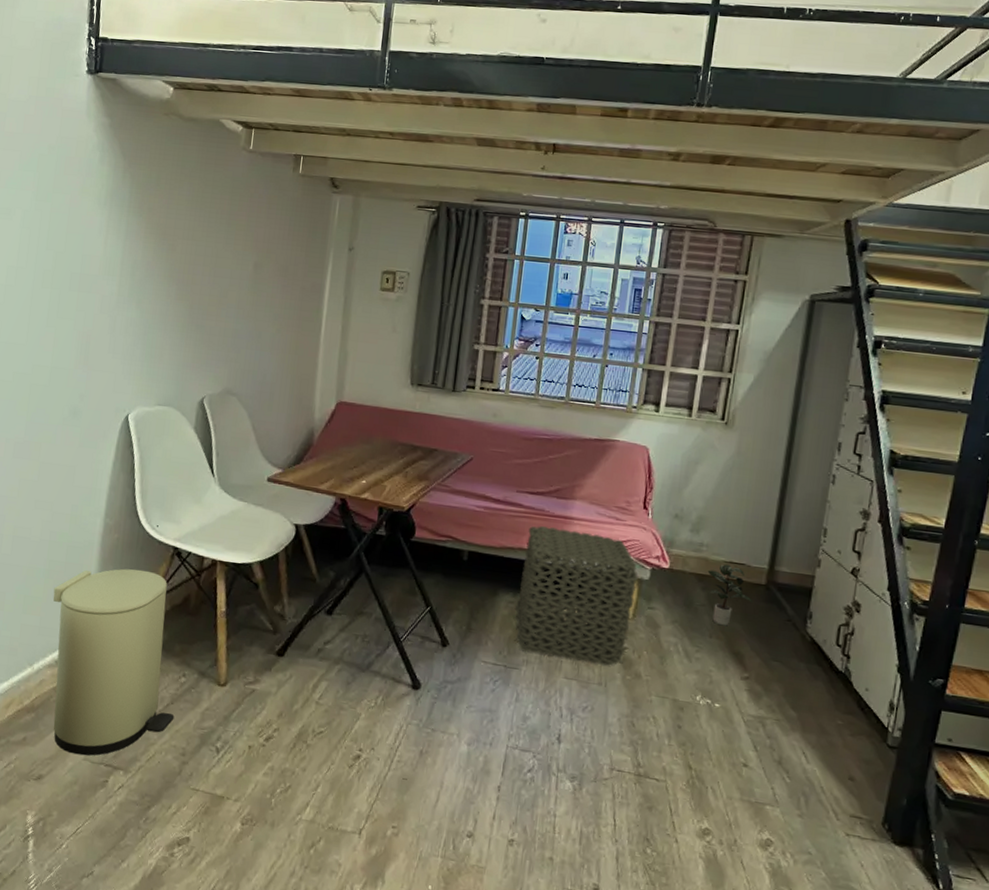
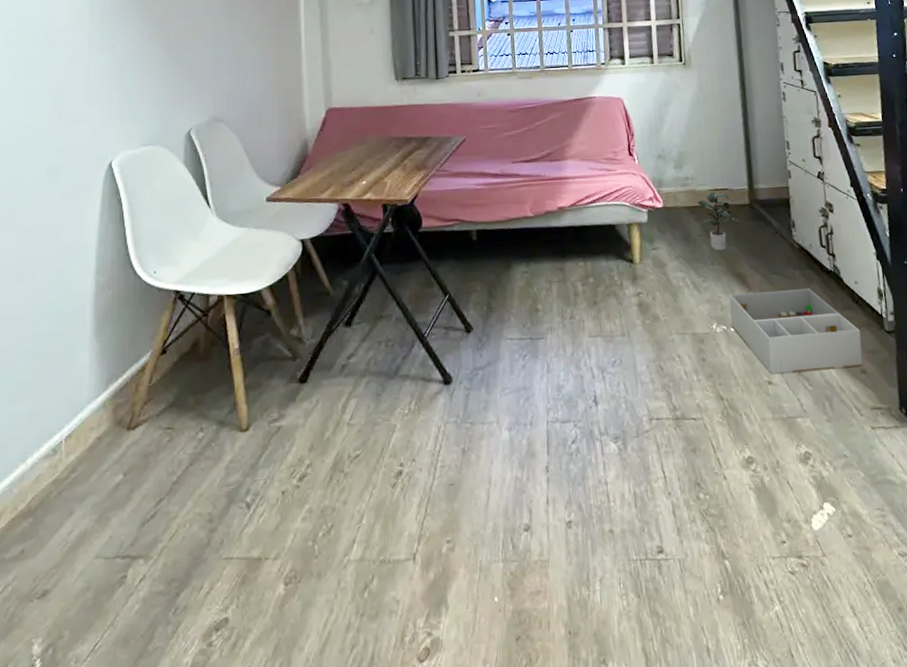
pedal bin: present [52,568,175,756] -> none [44,323,196,555]
pouf: present [514,526,638,666] -> none [529,188,640,319]
storage box: none [716,670,858,774] -> present [729,288,863,374]

